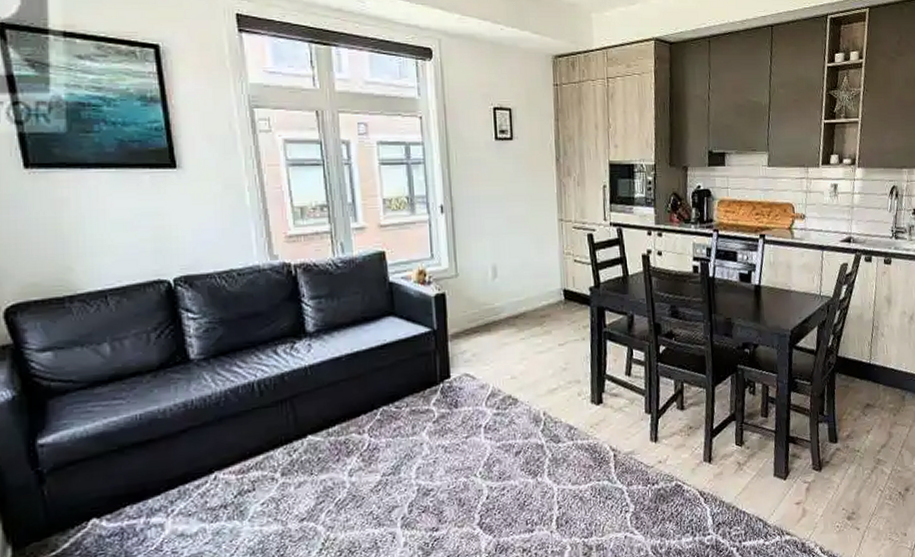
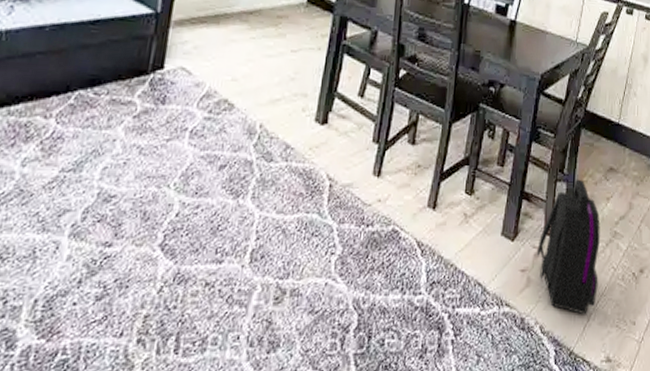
backpack: none [808,418,869,534] -> present [537,179,600,315]

